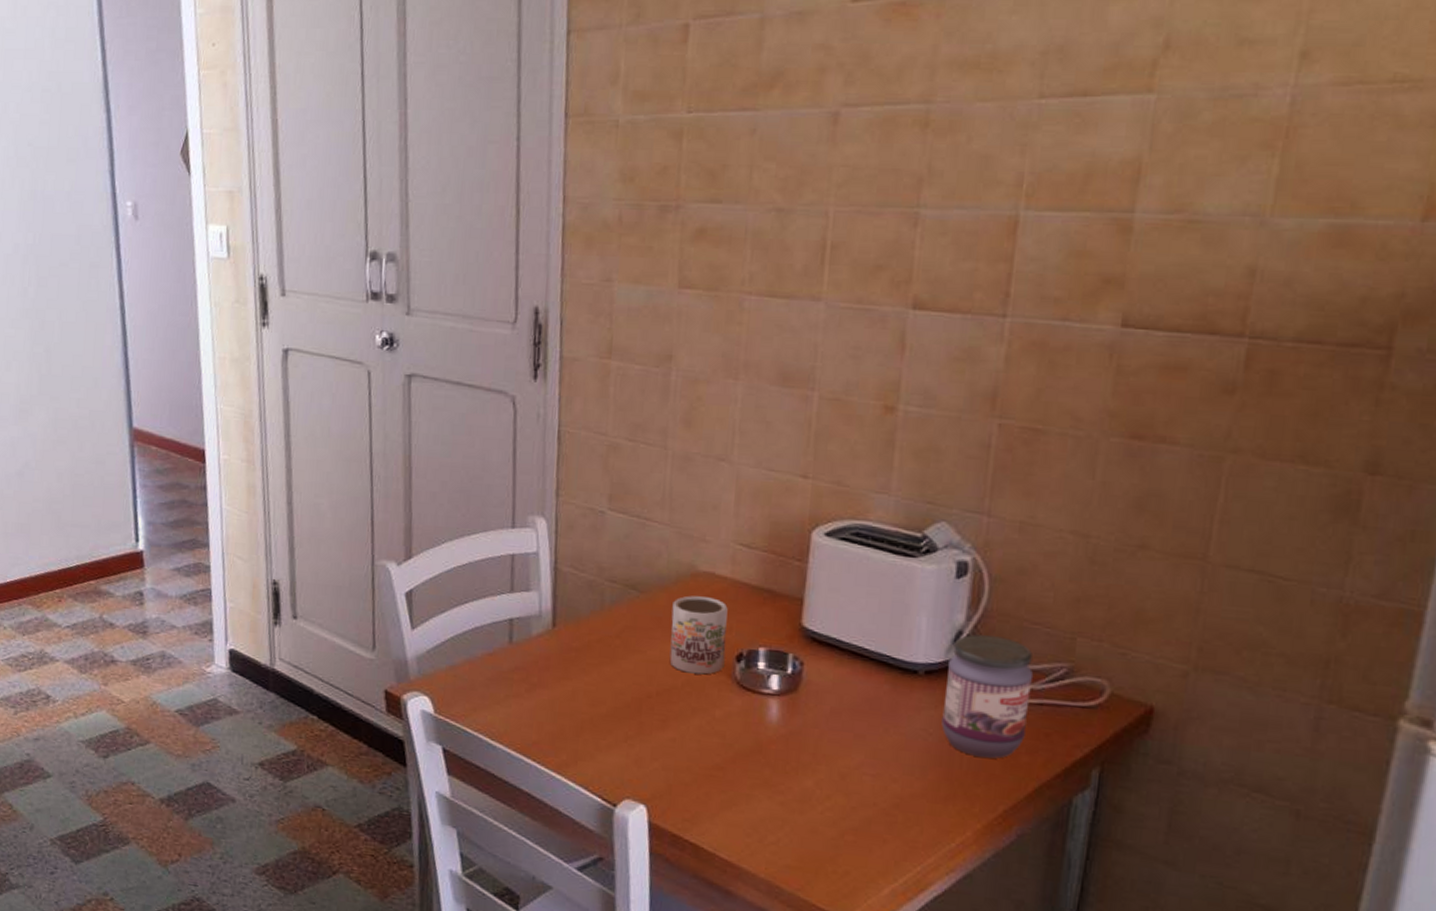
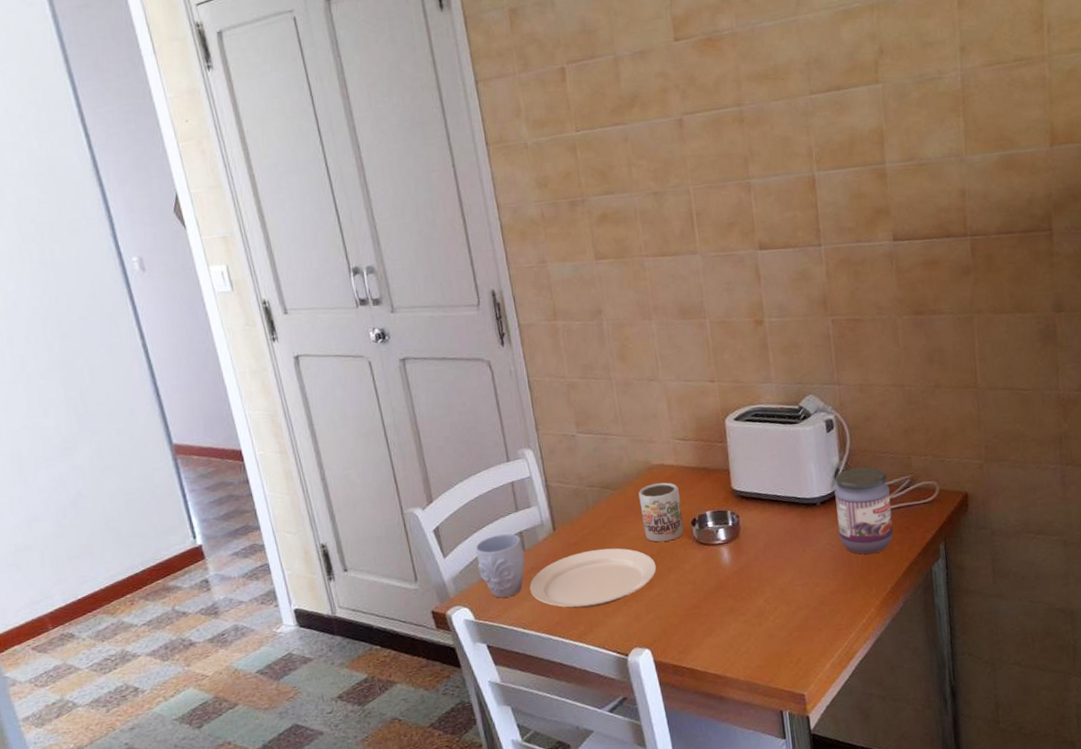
cup: none [450,616,511,696] -> present [475,533,525,598]
plate: none [508,661,677,736] -> present [529,548,657,609]

